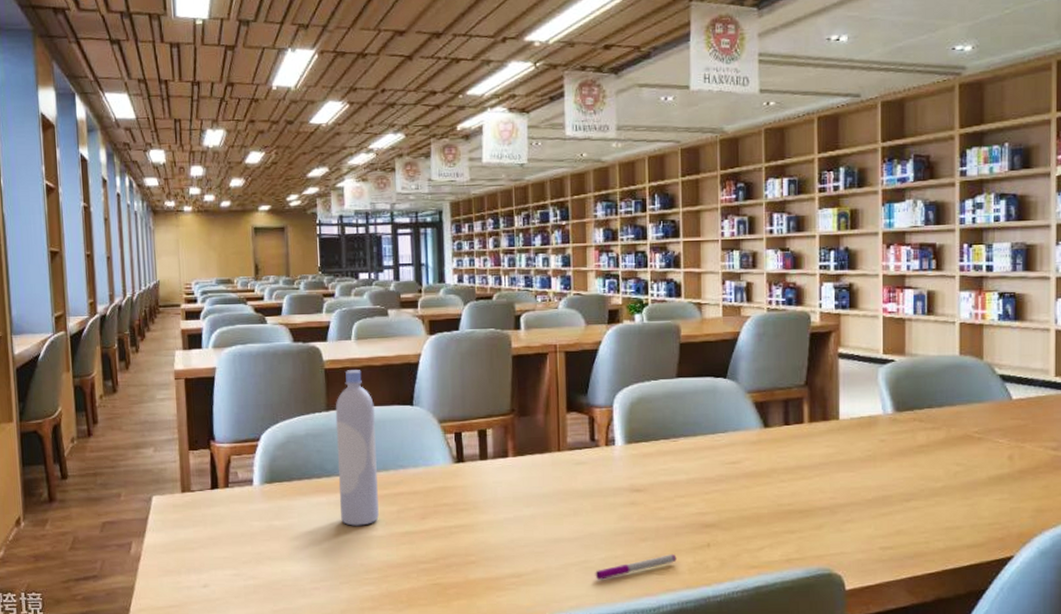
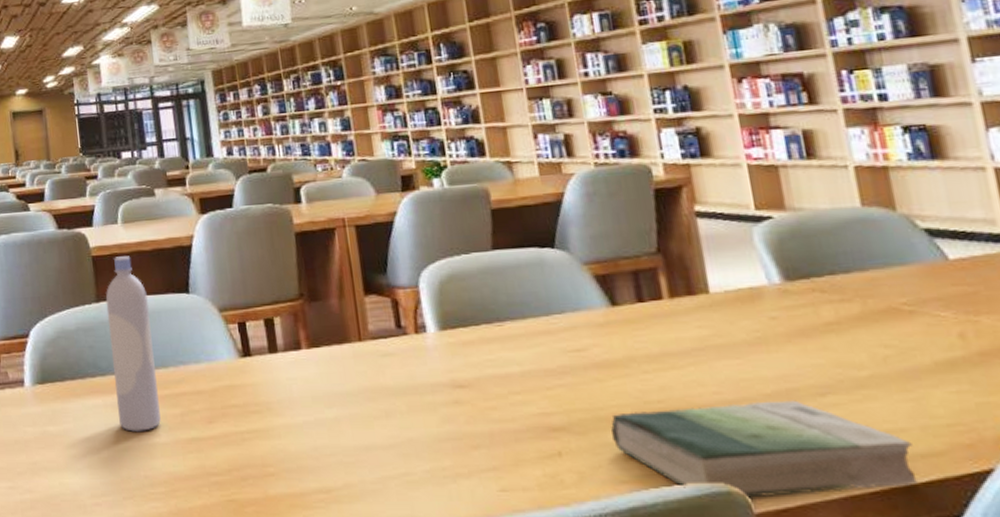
pen: present [595,553,677,580] -> none [419,464,521,497]
book: none [750,504,963,578] -> present [611,400,918,498]

